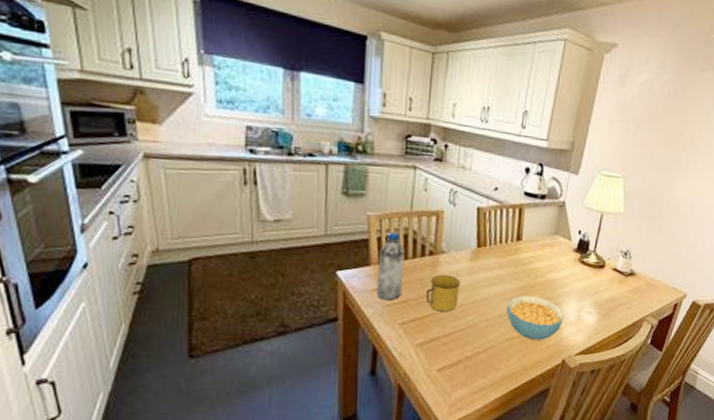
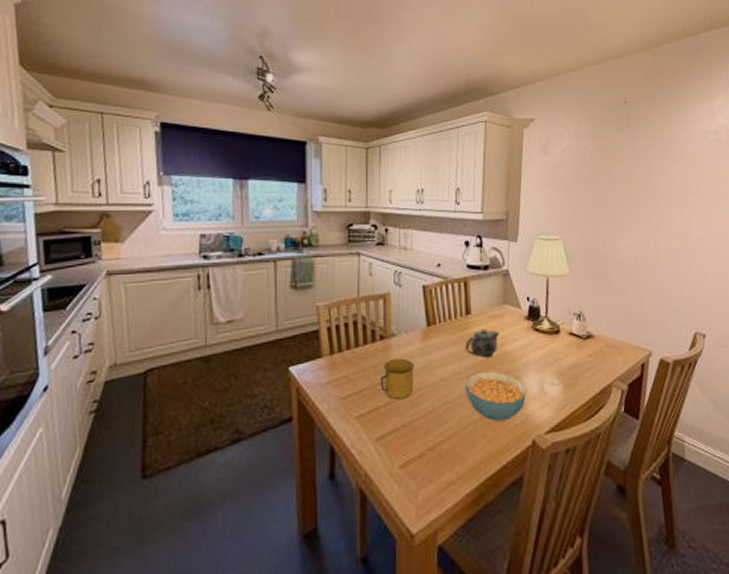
water bottle: present [376,232,405,301] -> none [330,320,356,393]
teapot: none [511,255,548,283] -> present [464,328,500,358]

